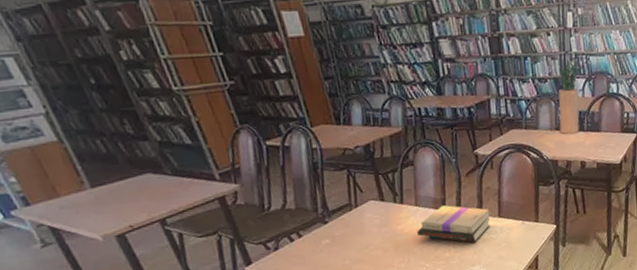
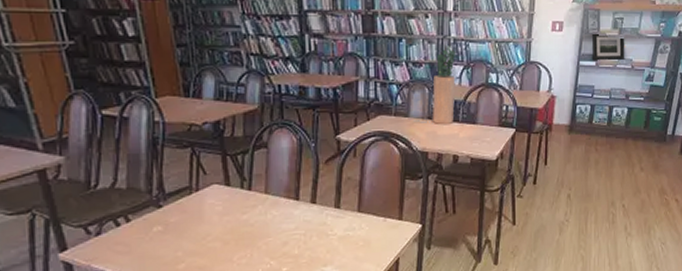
books: present [417,205,490,243] -> none [264,195,349,240]

